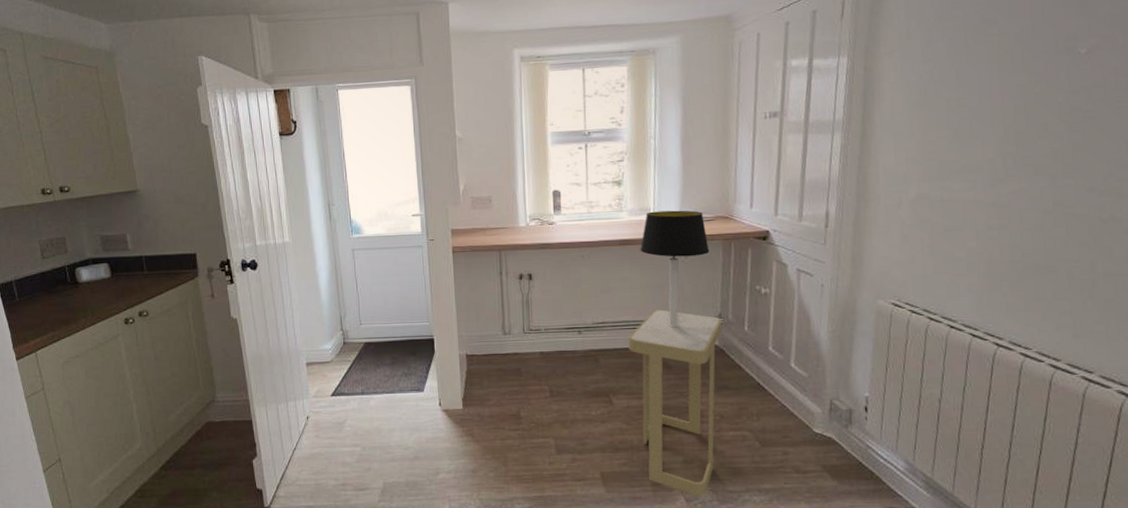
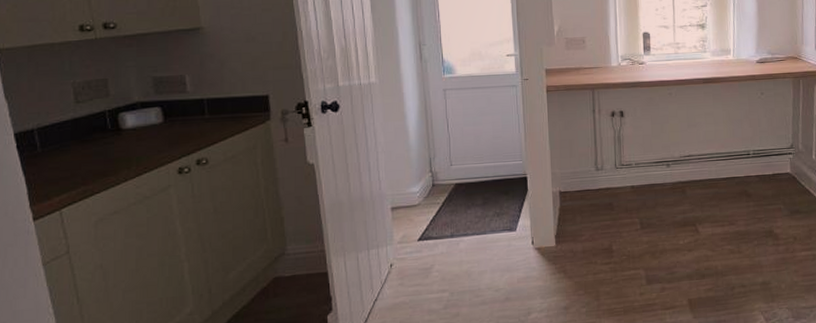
side table: present [628,309,723,496] -> none [712,142,794,315]
table lamp: present [640,210,710,328] -> none [722,51,782,158]

